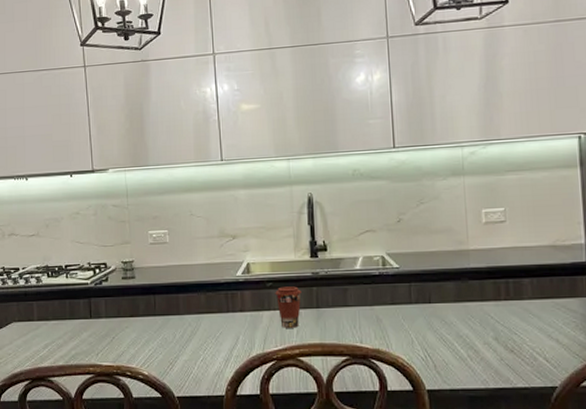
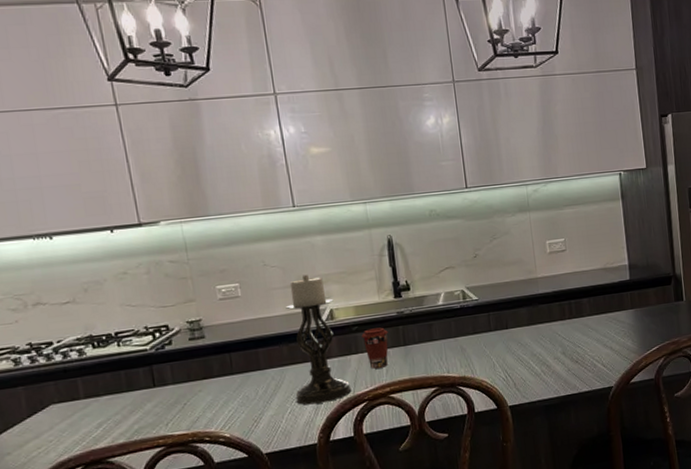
candle holder: none [206,226,262,355] -> present [285,274,352,405]

